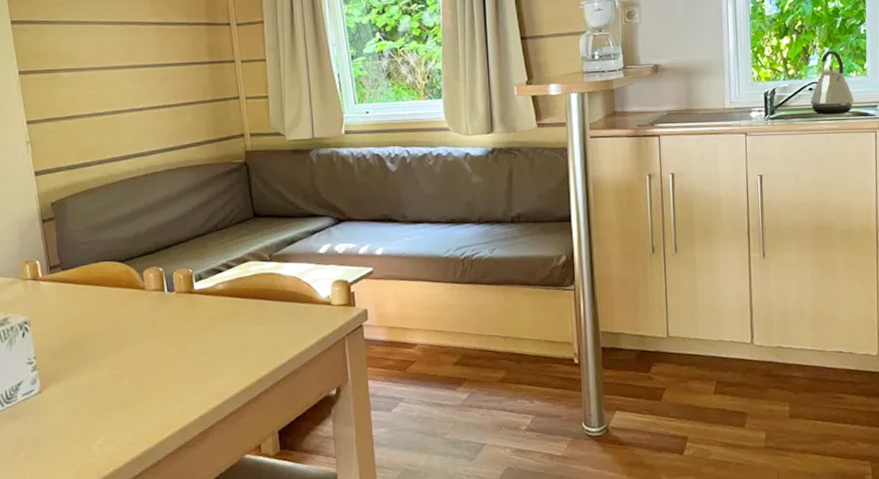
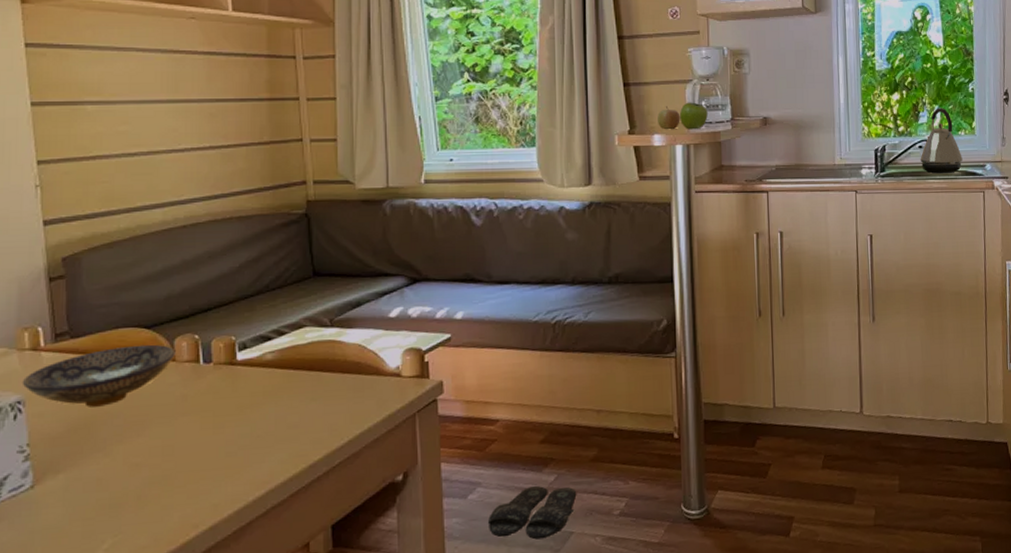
bowl: none [27,275,145,328] -> present [22,344,176,407]
slippers: none [411,403,487,449] -> present [488,486,576,539]
fruit: none [553,57,575,80] -> present [658,106,680,130]
fruit: none [573,52,601,79] -> present [679,102,708,130]

